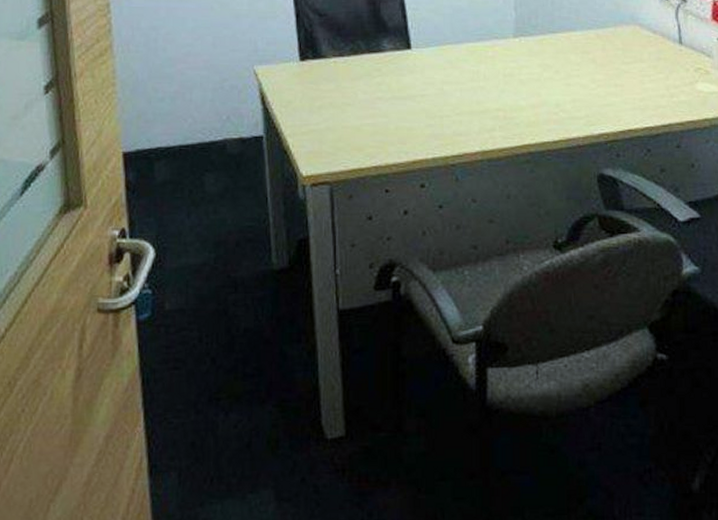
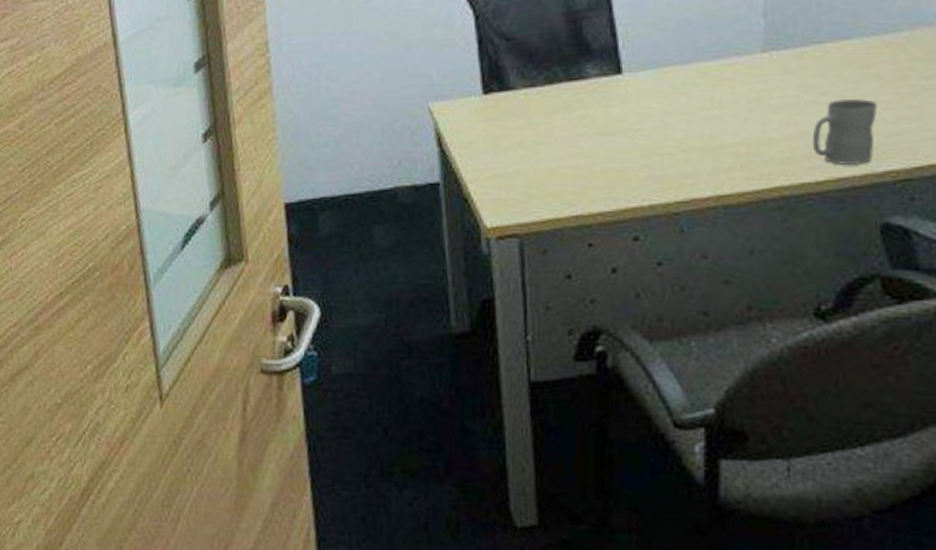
mug: none [550,77,593,129] -> present [812,99,877,166]

